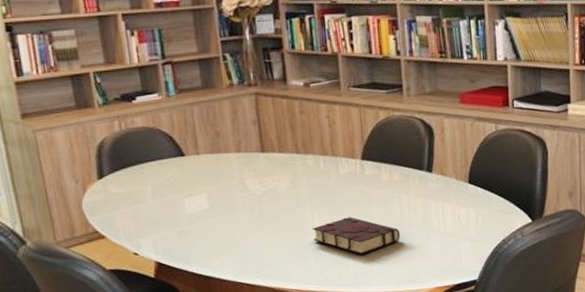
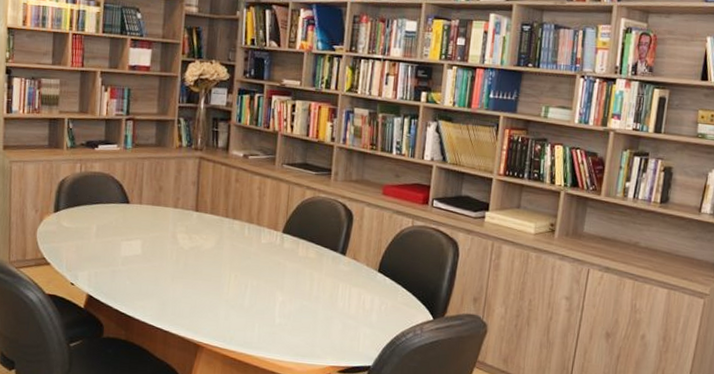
book: present [312,217,401,254] -> none [227,284,307,321]

